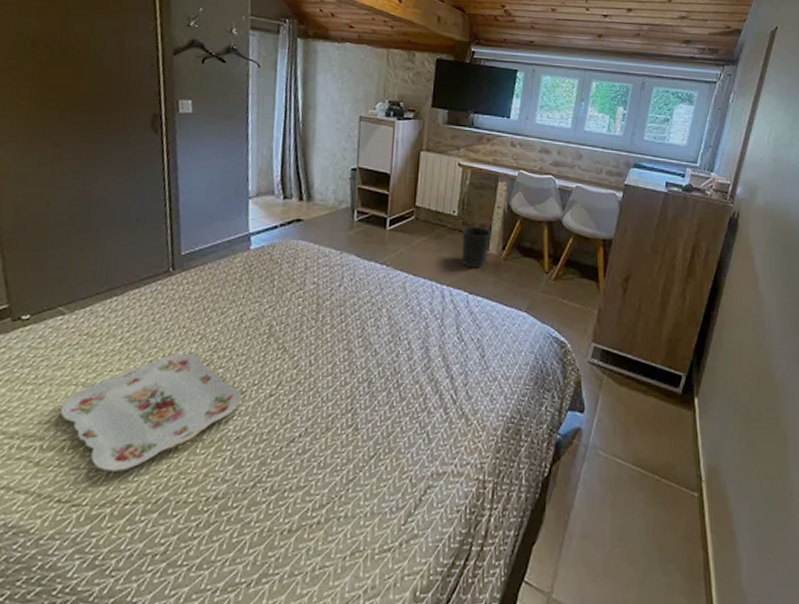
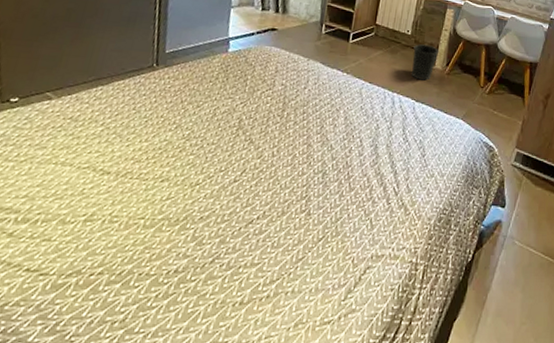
serving tray: present [60,353,241,471] -> none [37,139,208,244]

